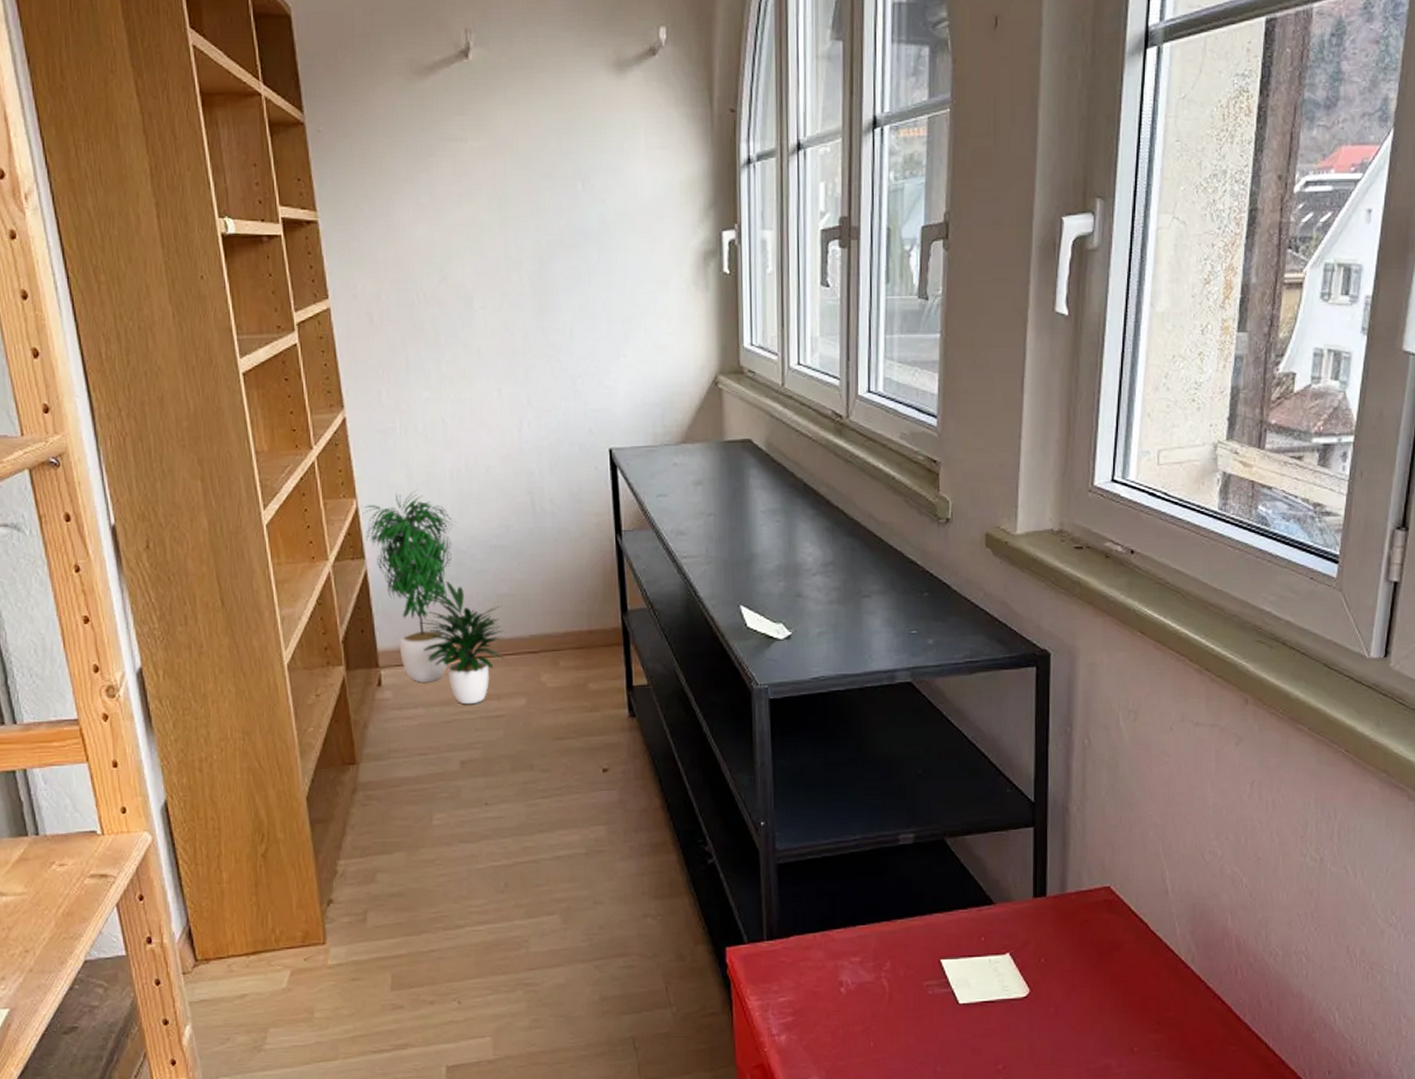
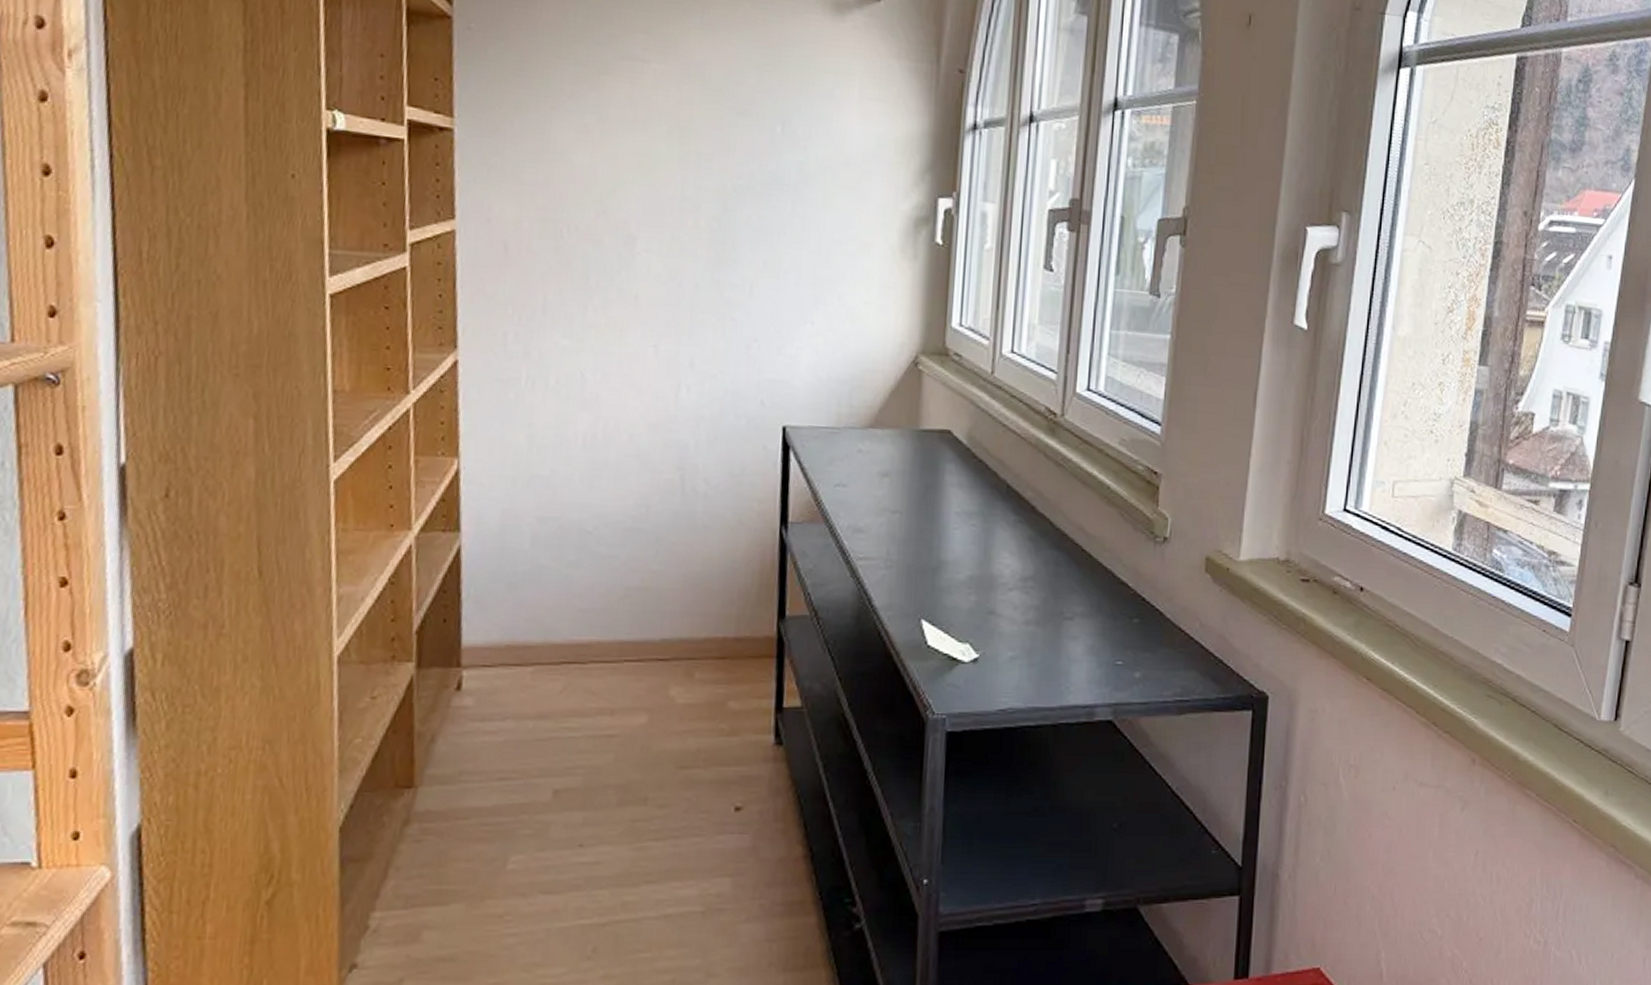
potted plant: present [364,489,508,705] -> none [465,453,631,720]

